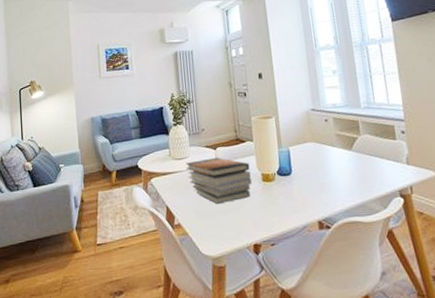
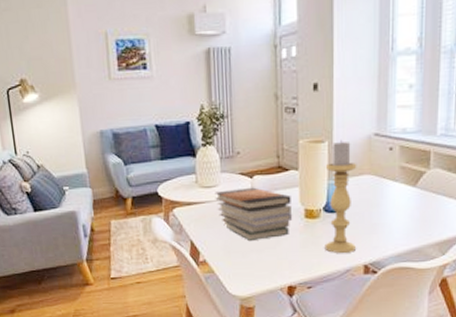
candle holder: none [275,115,309,212] -> present [324,139,357,253]

